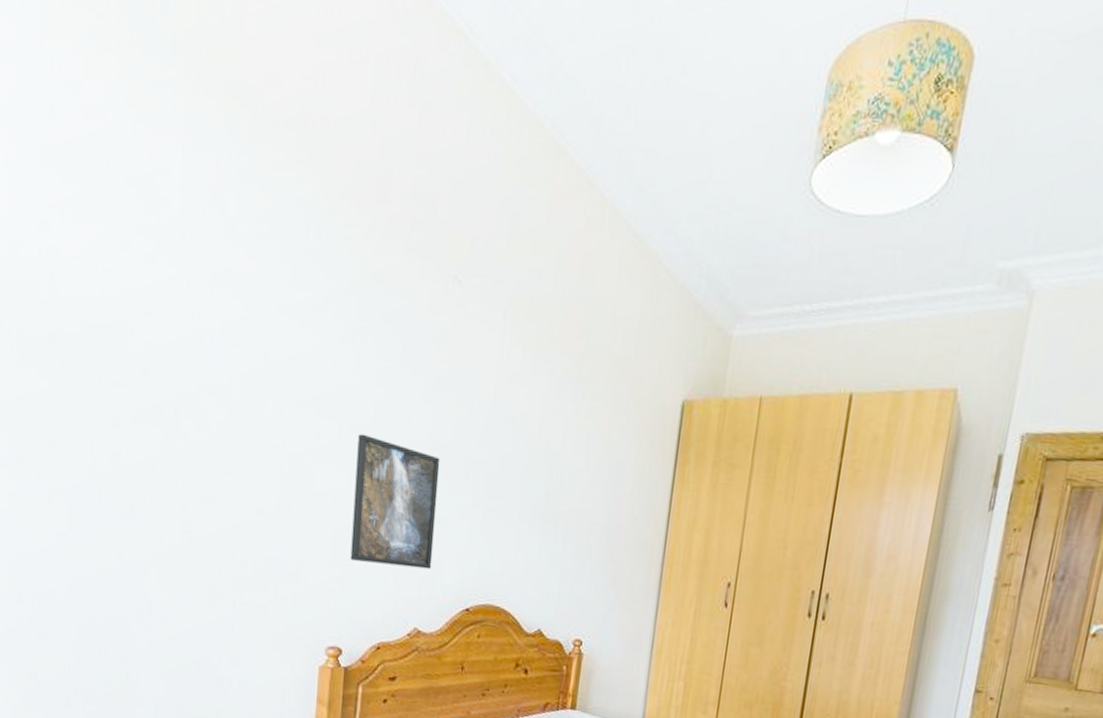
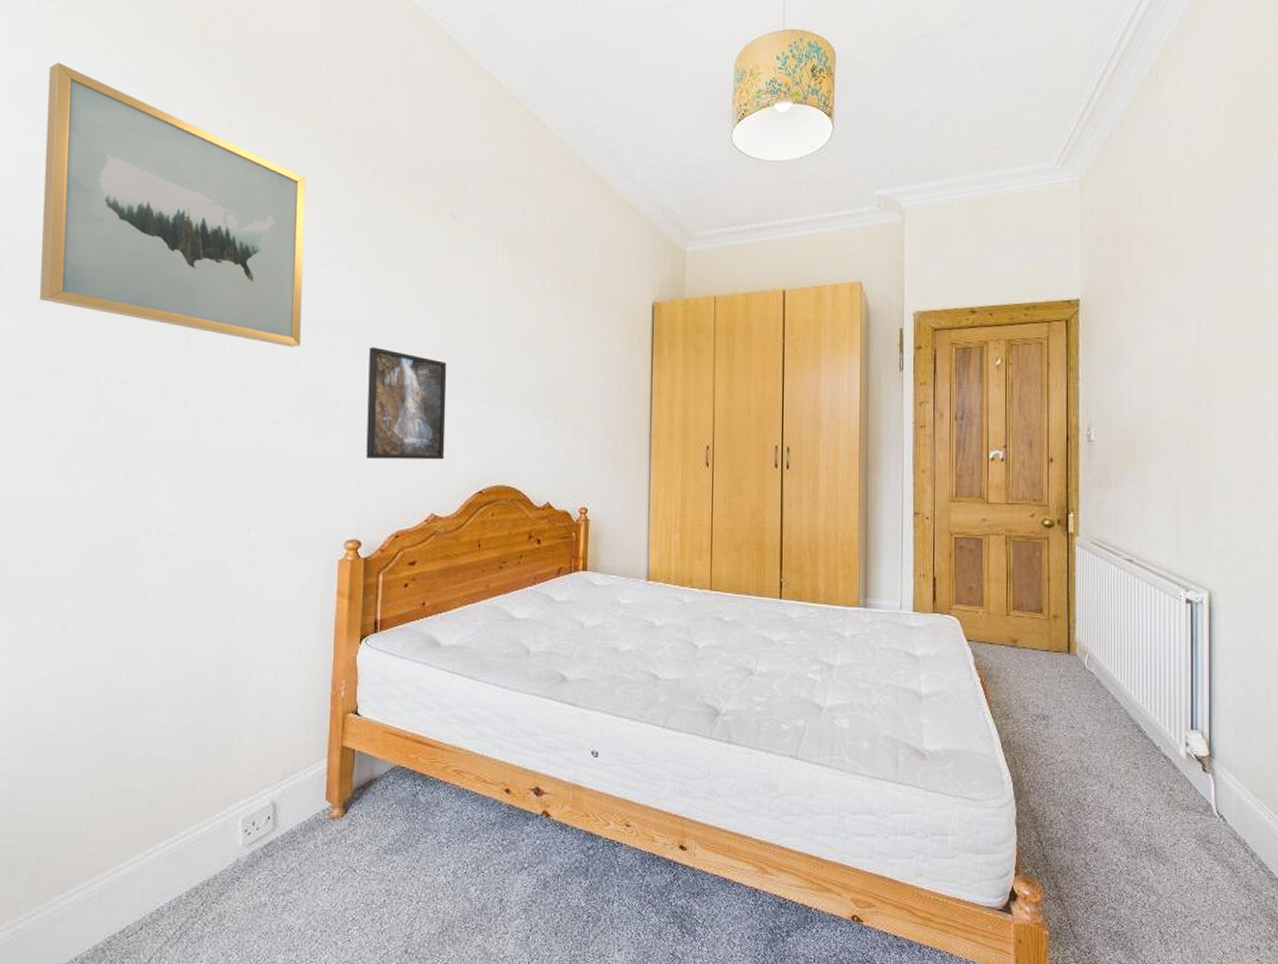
wall art: none [35,77,298,429] -> present [40,62,306,347]

